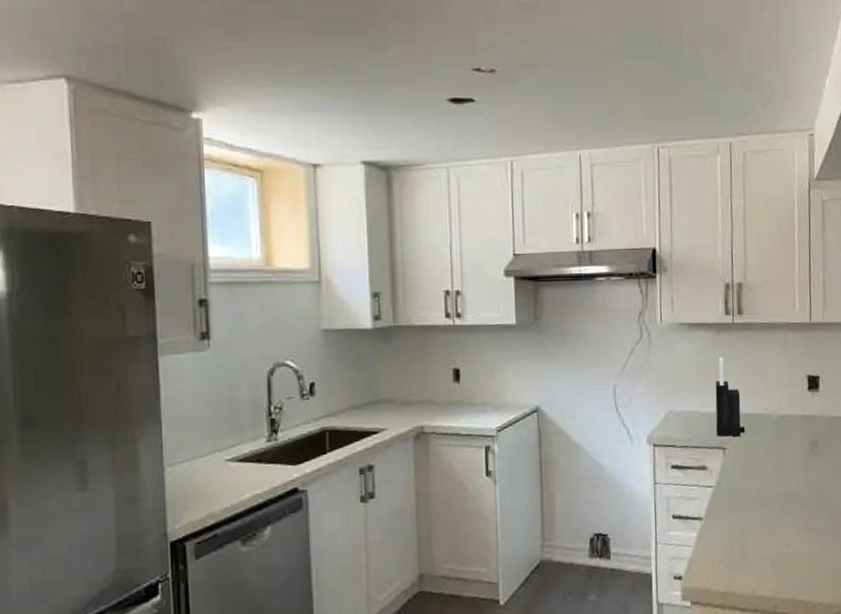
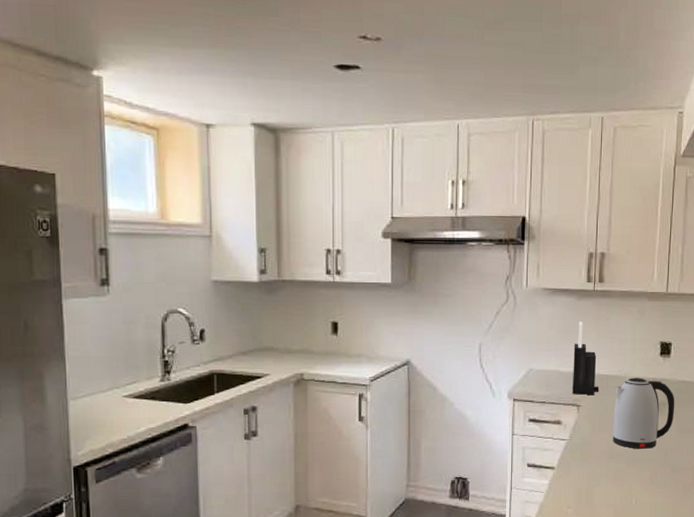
kettle: none [762,414,828,493] -> present [612,377,675,449]

